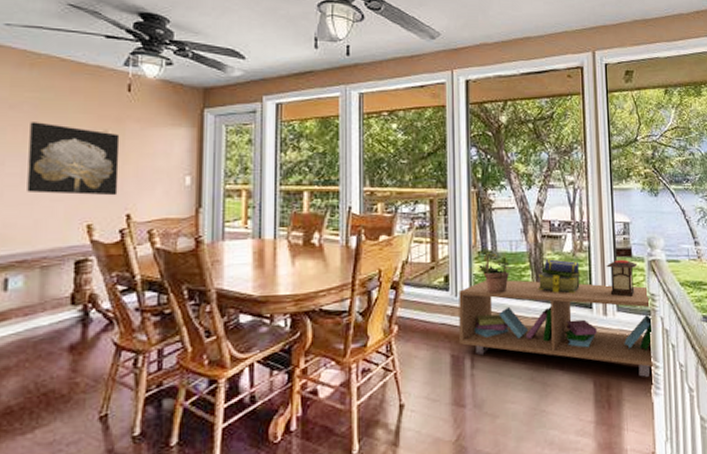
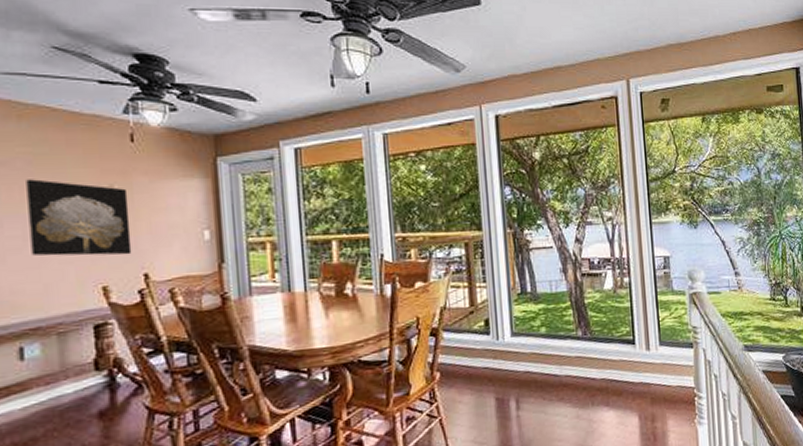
storage bench: present [459,279,654,377] -> none [500,319,698,408]
potted plant: present [477,247,512,294] -> none [518,288,553,335]
stack of books: present [537,259,581,294] -> none [579,297,623,331]
lantern: present [606,247,638,297] -> none [647,281,679,331]

